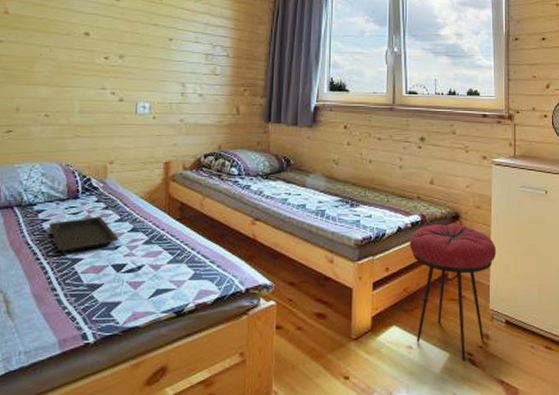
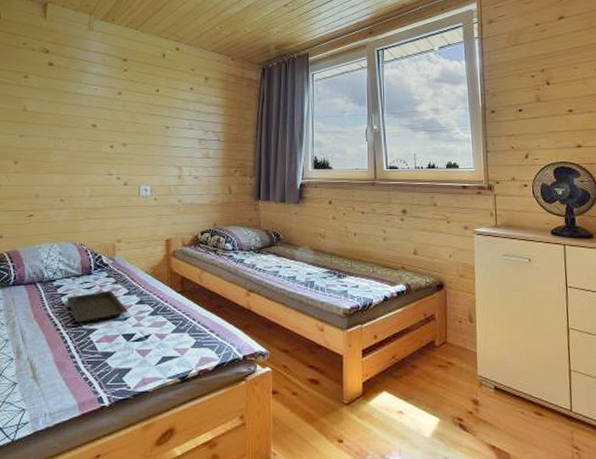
stool: present [409,224,497,362] -> none [395,293,482,427]

